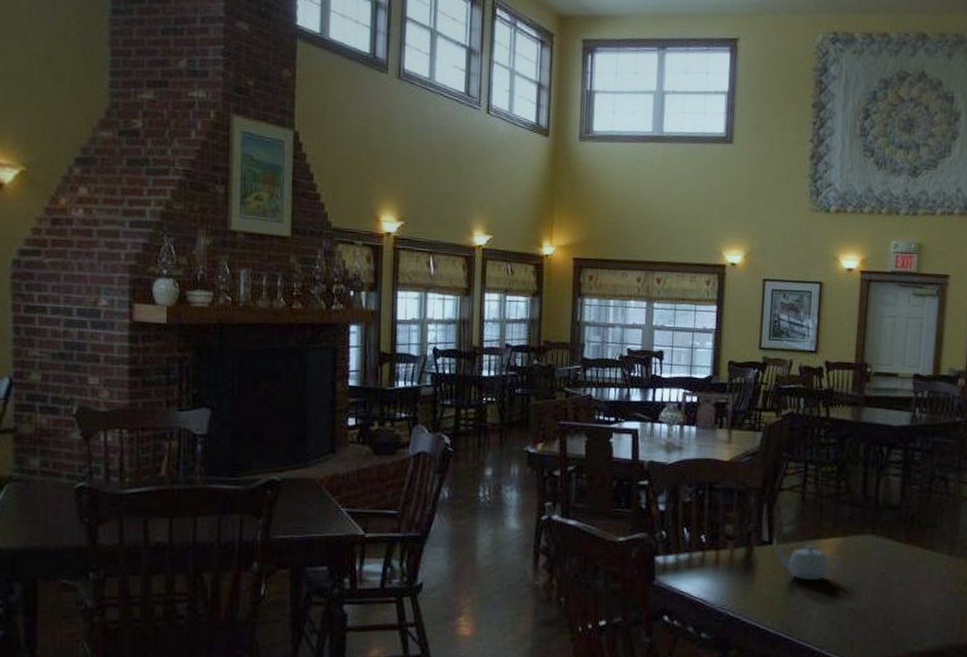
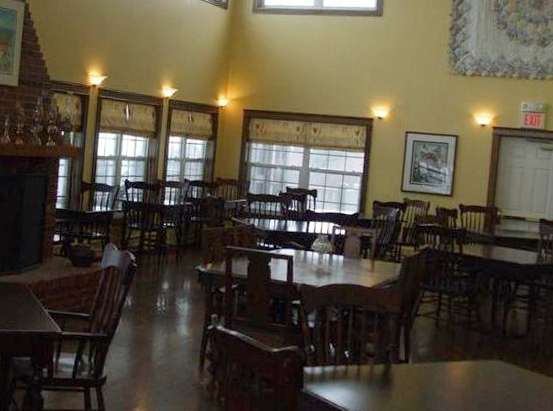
teapot: present [775,545,840,581] -> none [410,366,470,399]

